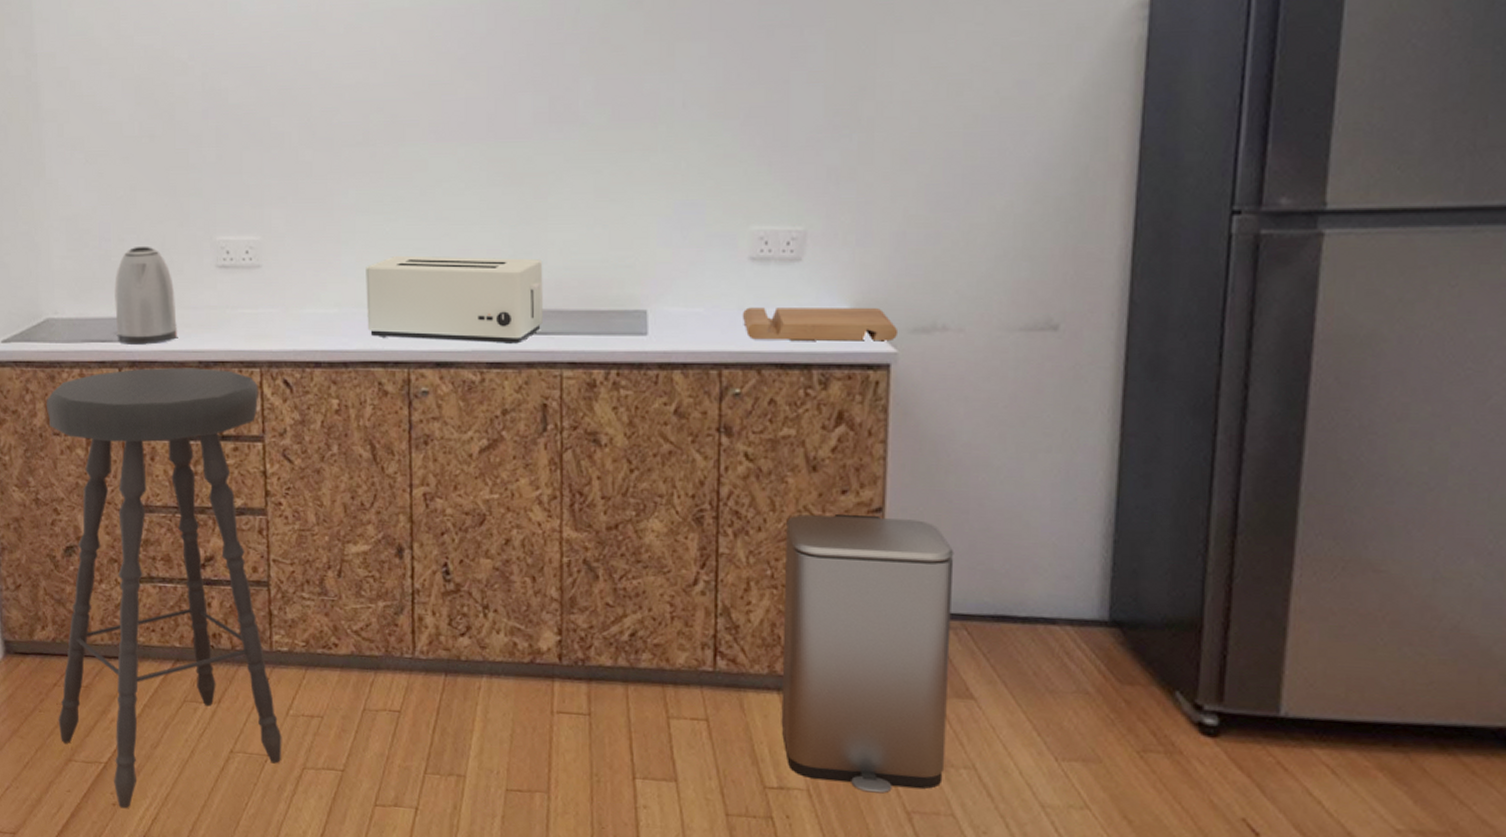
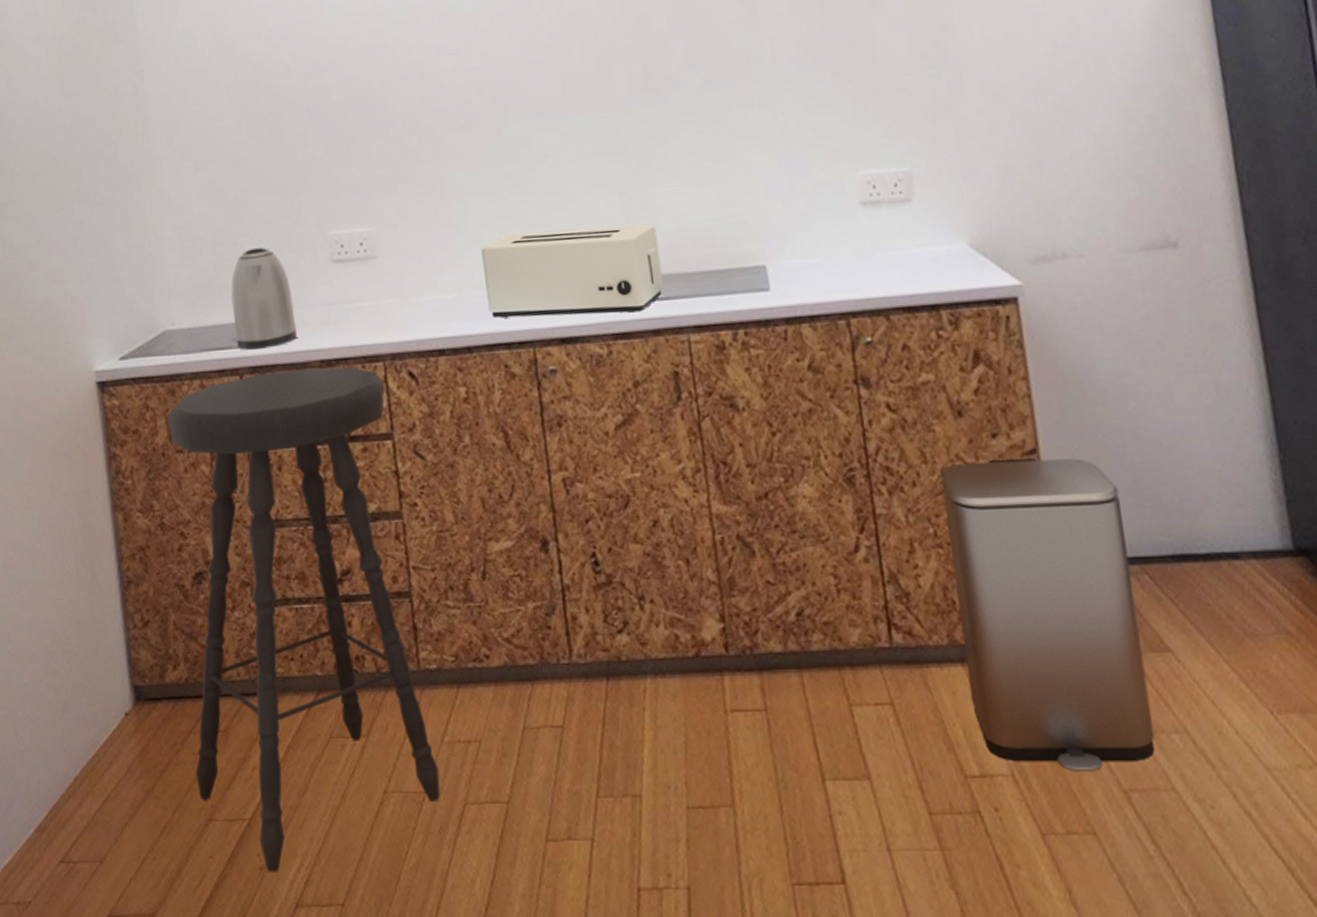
cutting board: present [742,307,899,342] -> none [861,241,1020,285]

